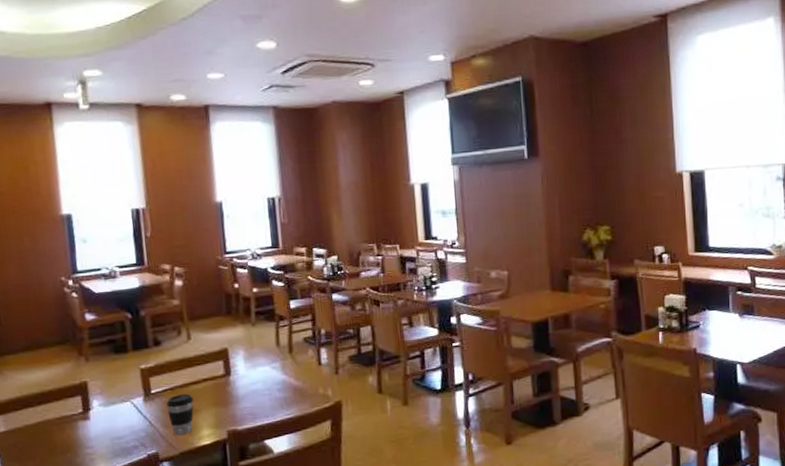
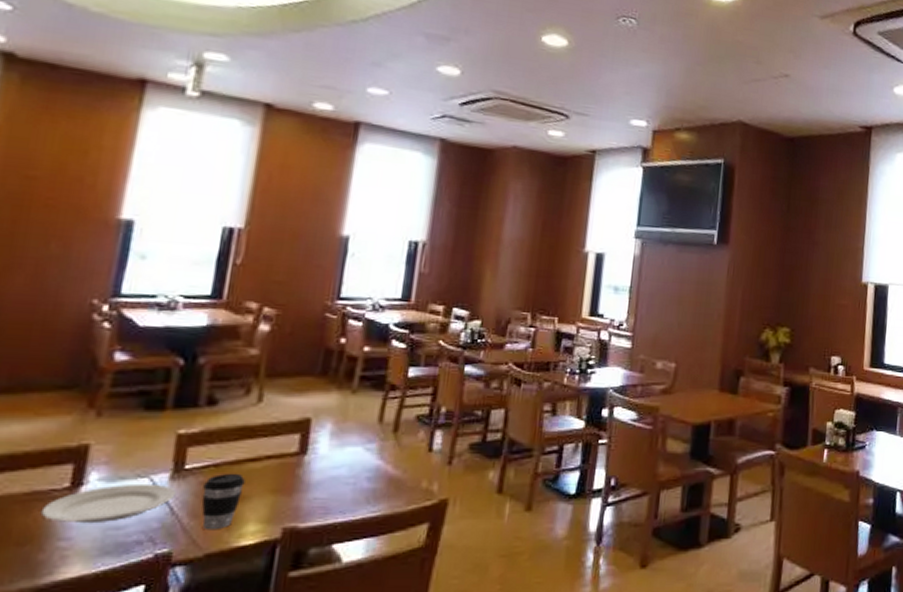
plate: none [70,405,151,437] -> present [40,483,176,524]

